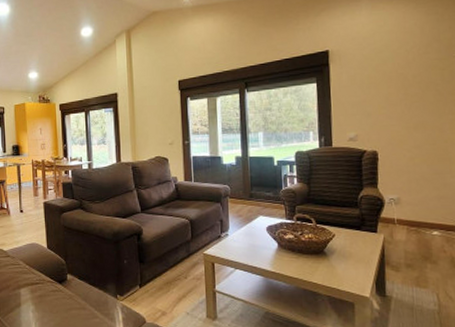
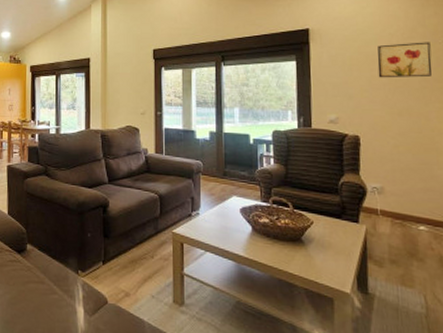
wall art: none [394,56,446,95] -> present [377,42,432,78]

